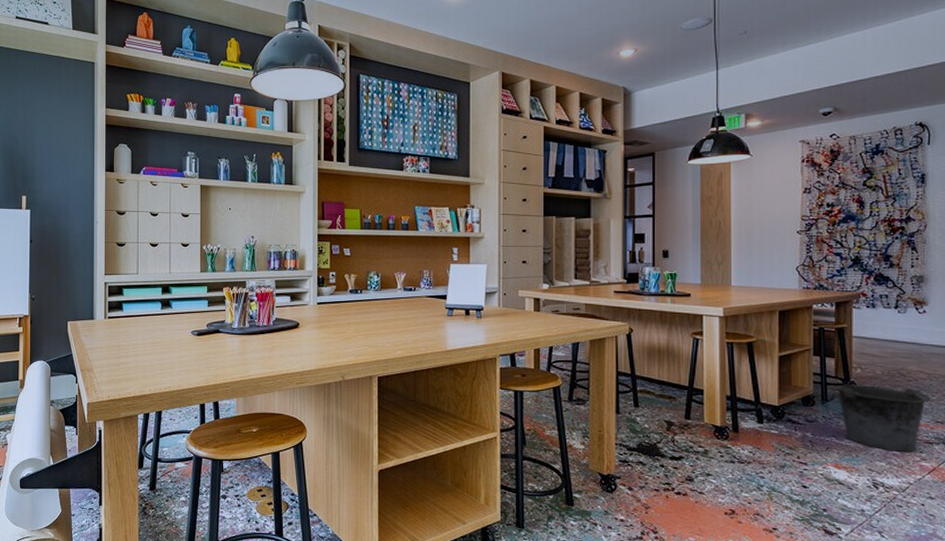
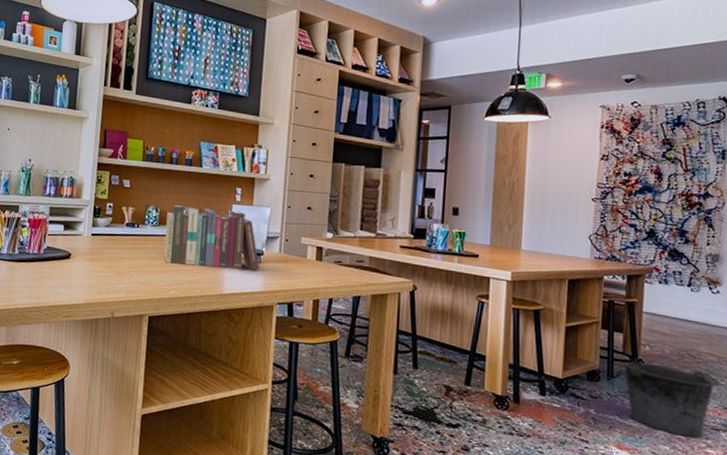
books: none [388,268,480,326] -> present [163,204,260,270]

